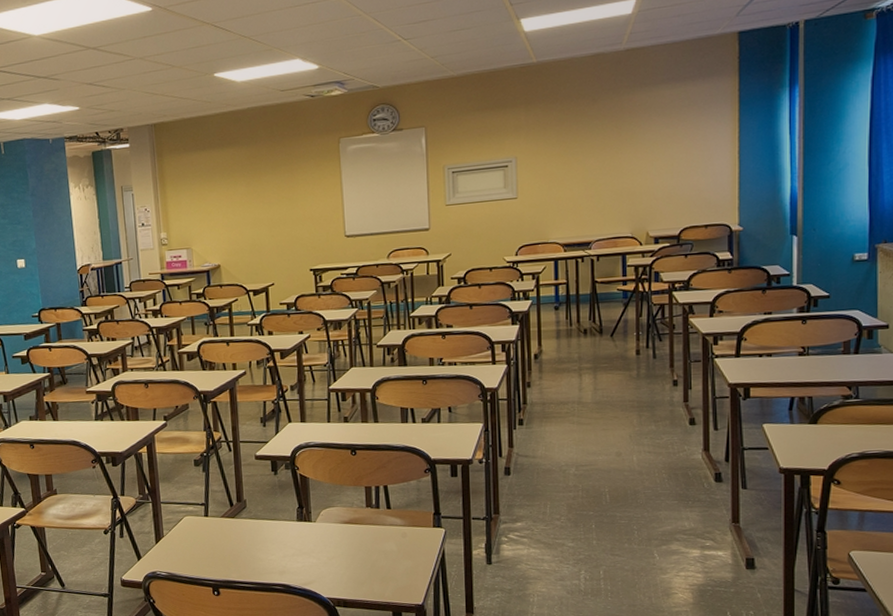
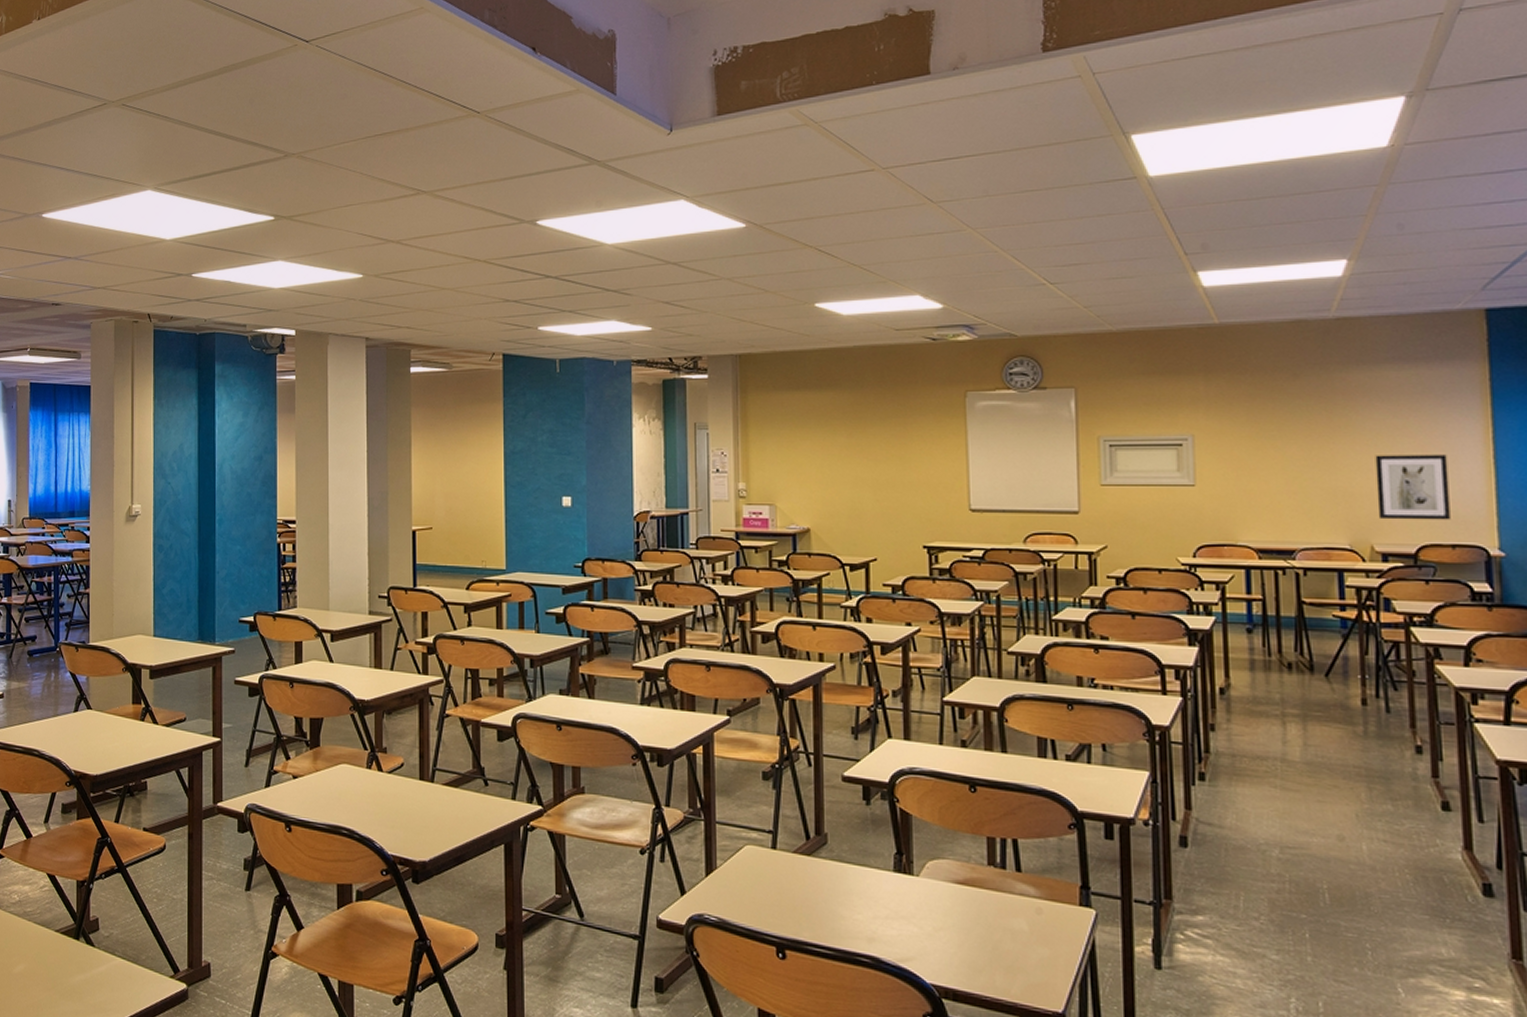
wall art: none [652,154,705,211] -> present [1375,454,1451,520]

